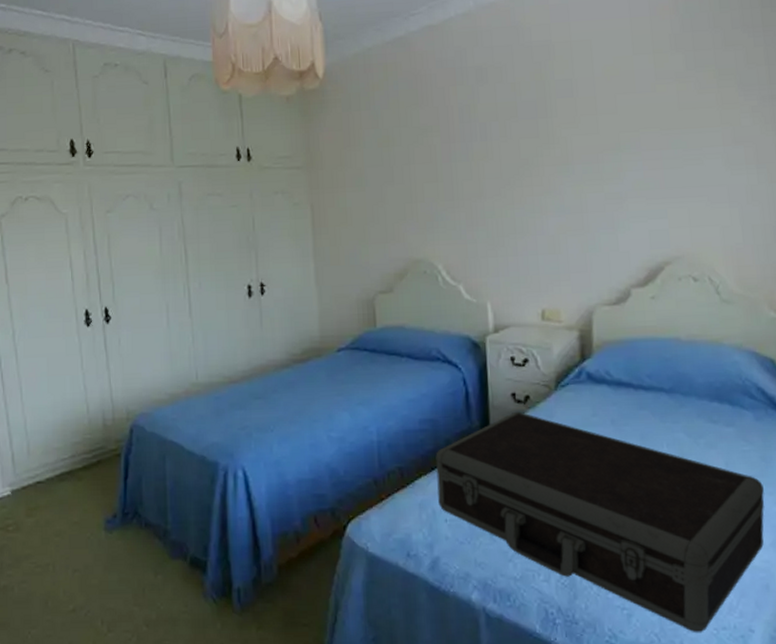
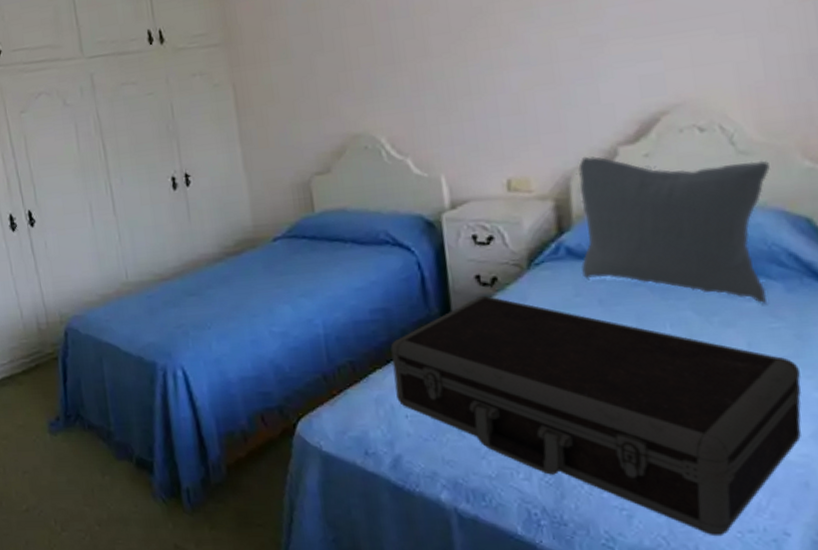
cushion: none [598,294,745,429] -> present [578,156,770,303]

